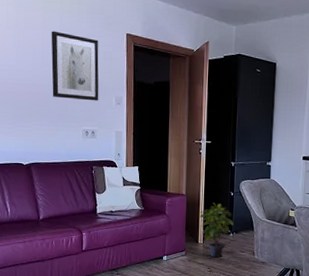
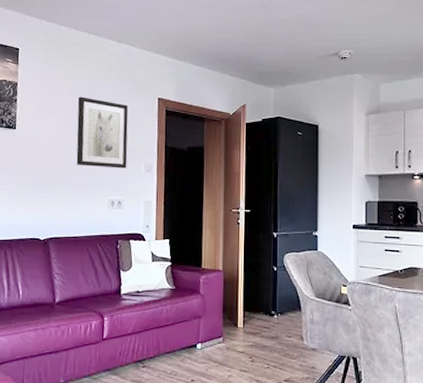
potted plant: present [200,203,234,257] -> none [239,280,278,344]

